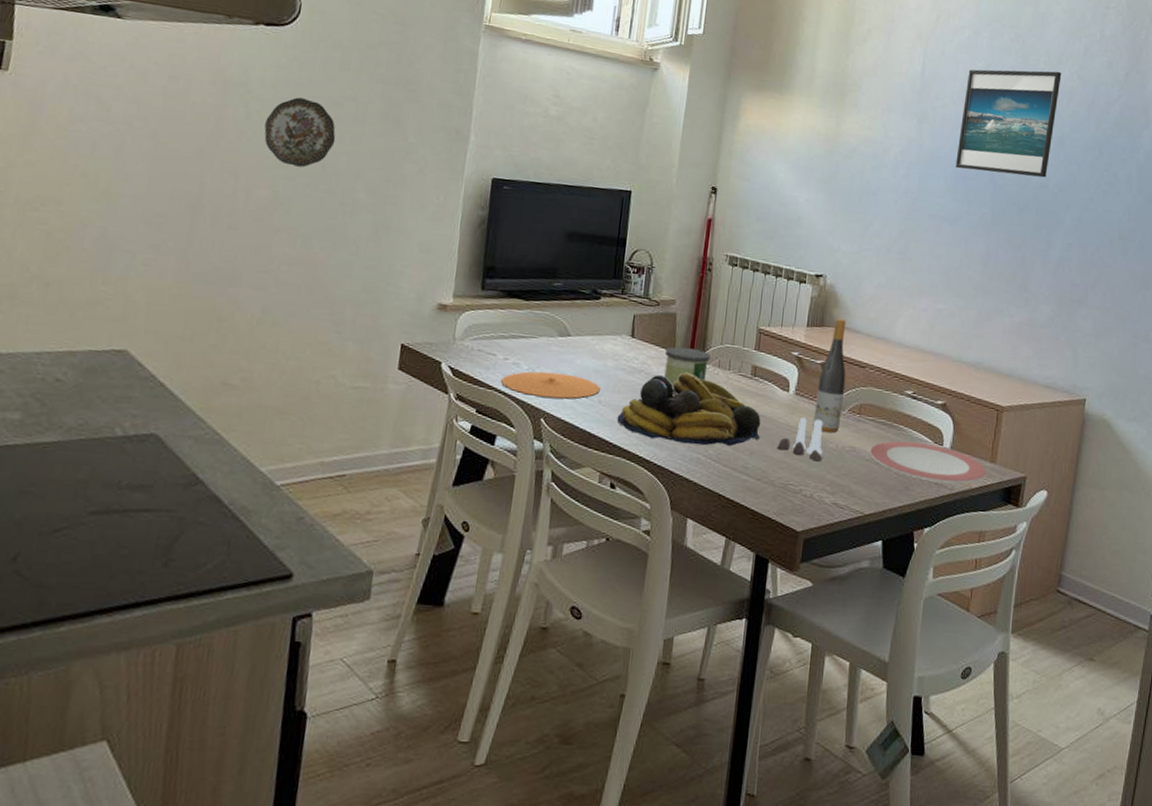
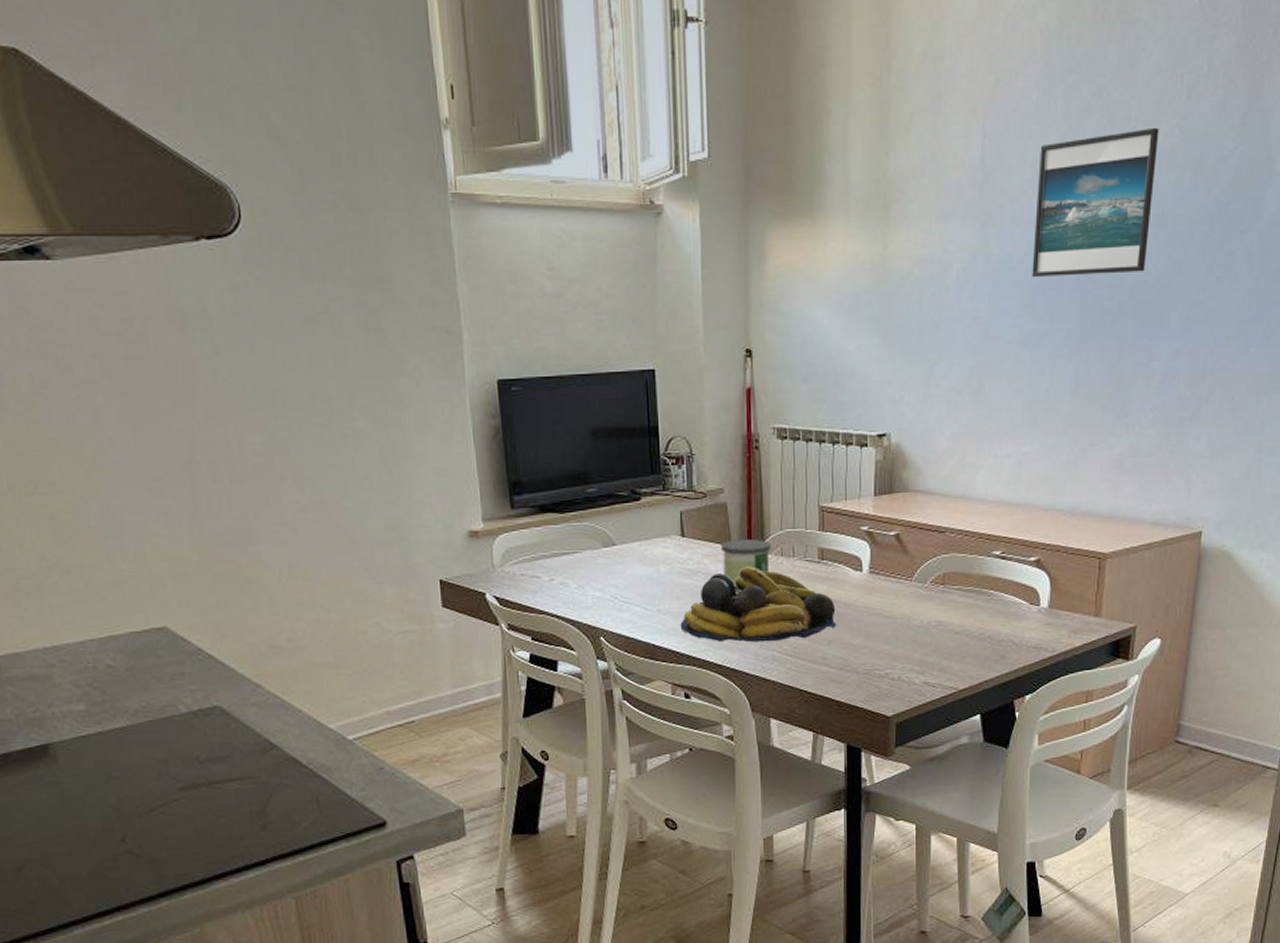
decorative plate: present [264,97,336,168] -> none [237,320,318,402]
plate: present [501,371,600,399] -> none [552,586,657,615]
salt and pepper shaker set: present [777,417,823,461] -> none [856,596,907,641]
wine bottle: present [813,318,846,433] -> none [892,480,925,610]
plate: present [870,441,987,484] -> none [959,606,1091,646]

